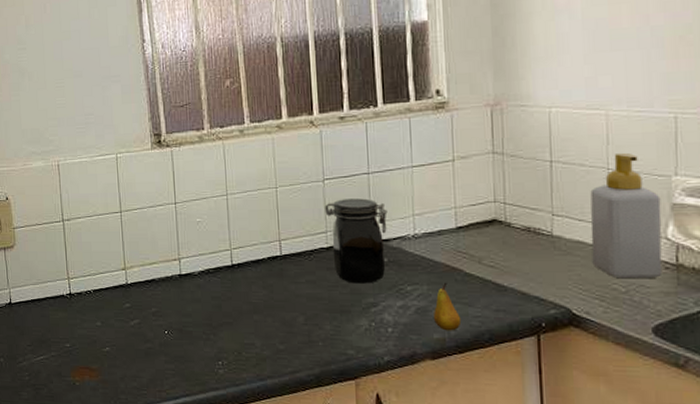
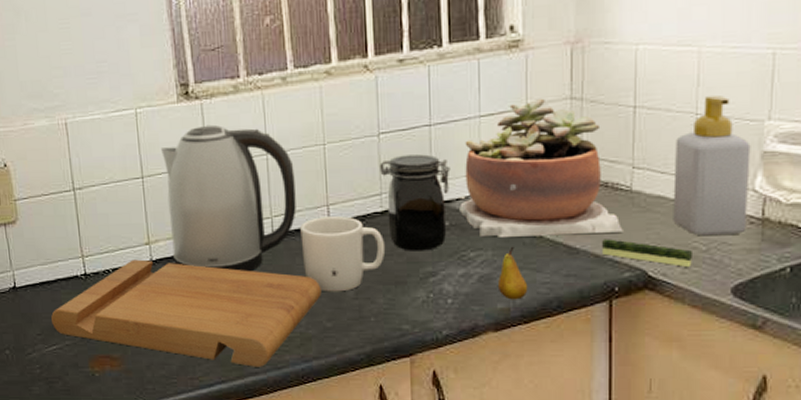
cutting board: none [40,282,275,383] -> present [51,259,322,367]
kettle: none [137,168,252,297] -> present [161,124,296,272]
mug: none [256,251,331,318] -> present [300,216,386,292]
succulent plant: none [395,152,547,275] -> present [458,98,623,239]
sponge: none [528,278,614,306] -> present [602,239,694,267]

